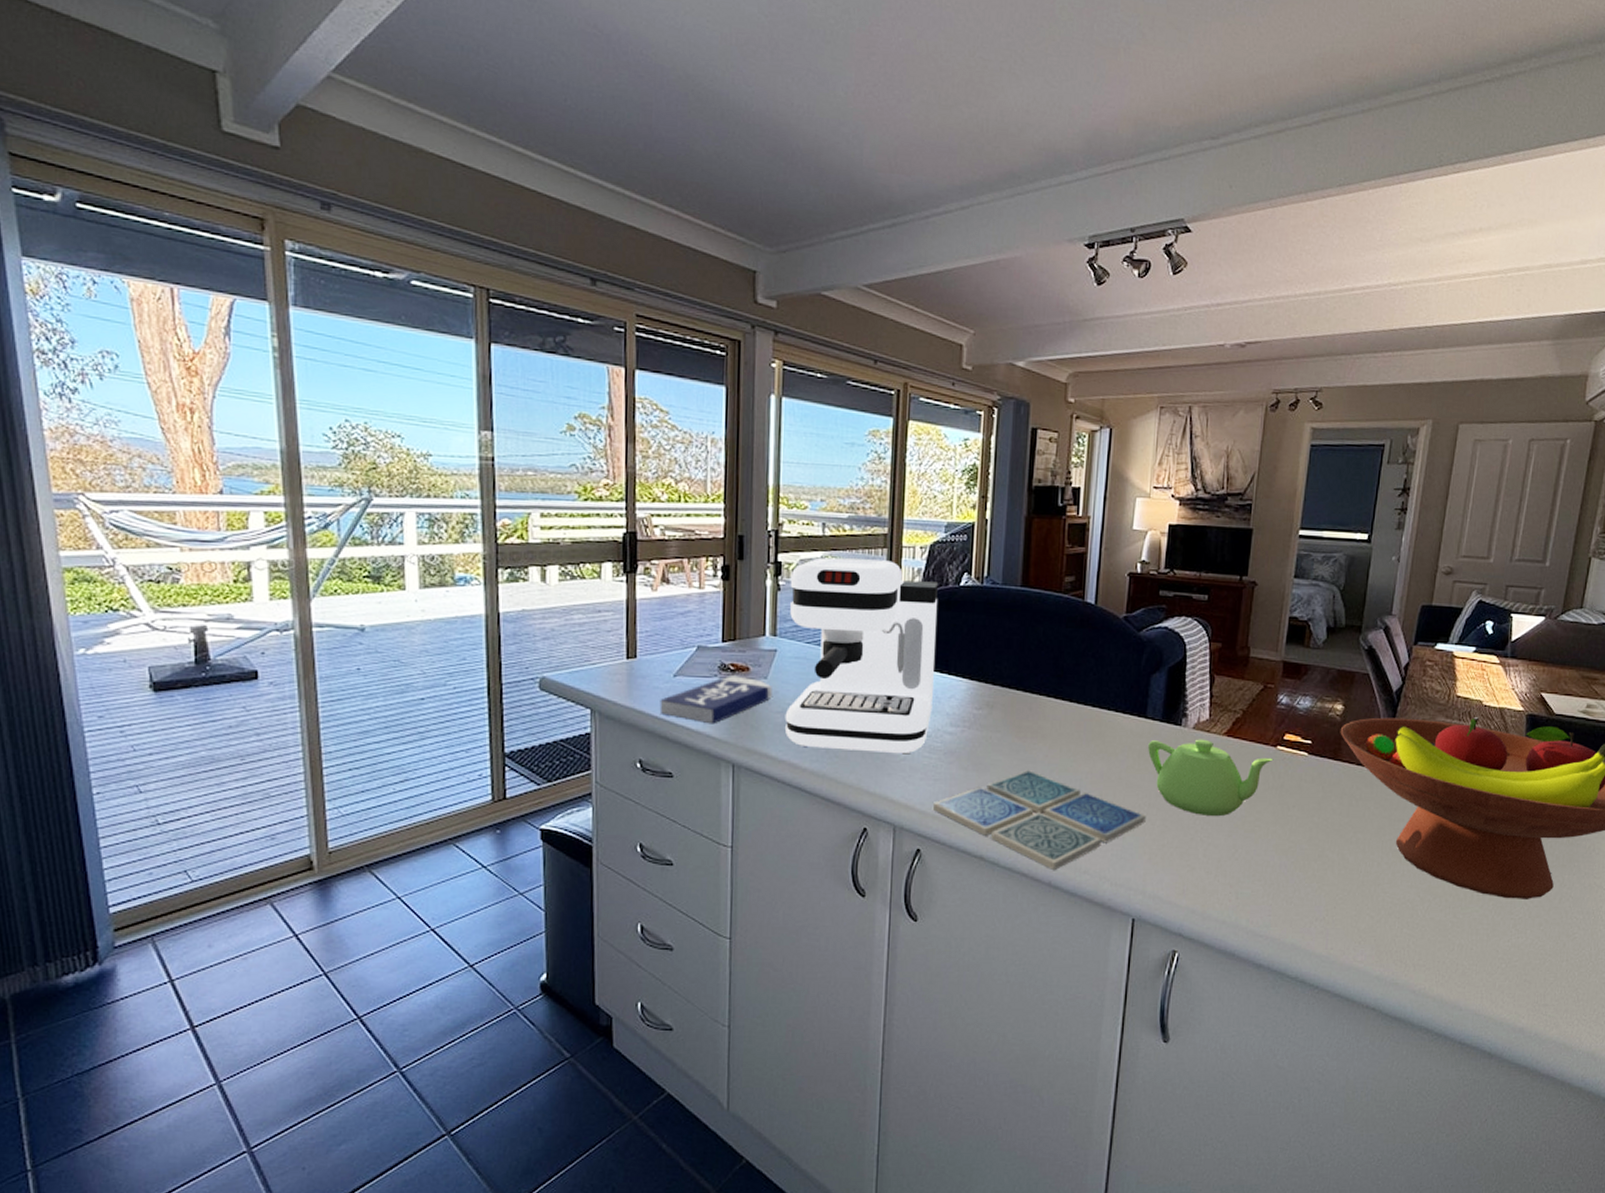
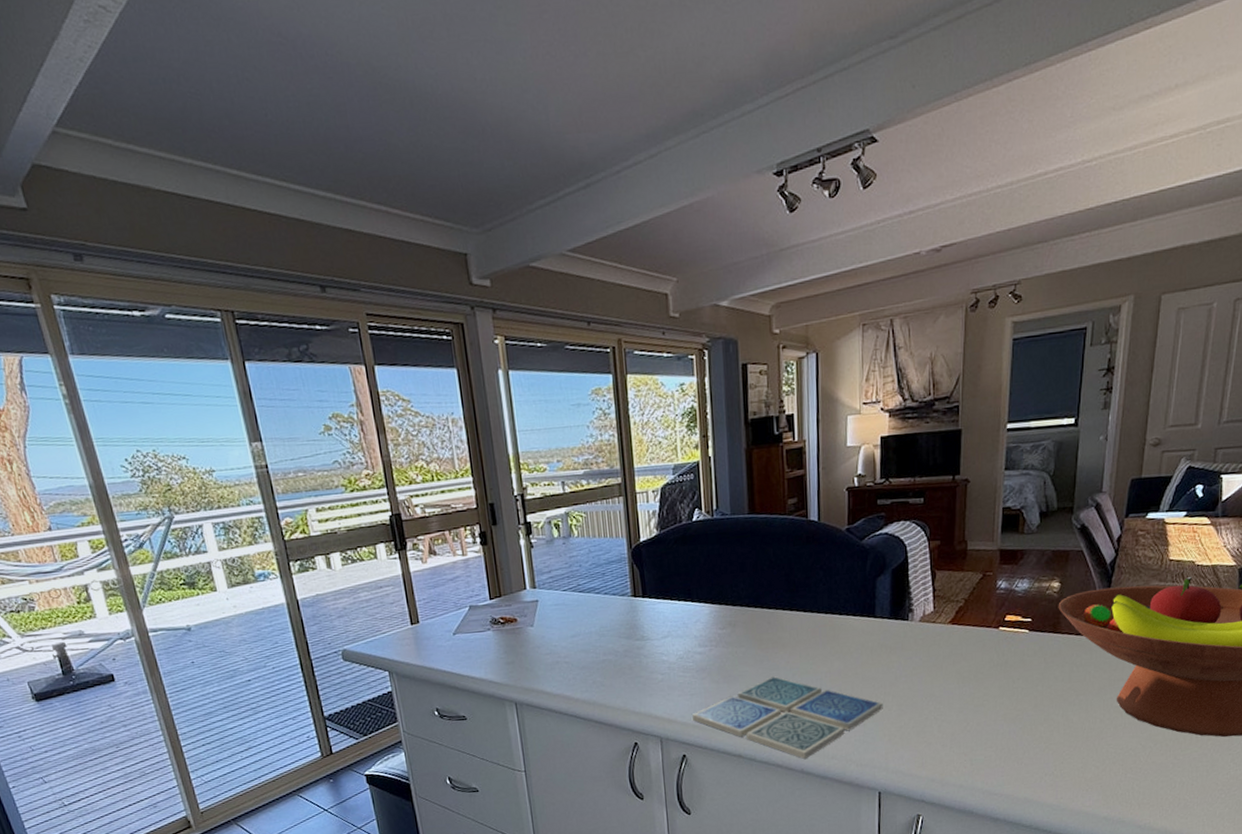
book: present [659,675,773,724] -> none [445,627,541,672]
coffee maker: present [785,557,939,755] -> none [540,507,682,681]
teapot: present [1148,739,1274,817] -> none [879,629,997,697]

